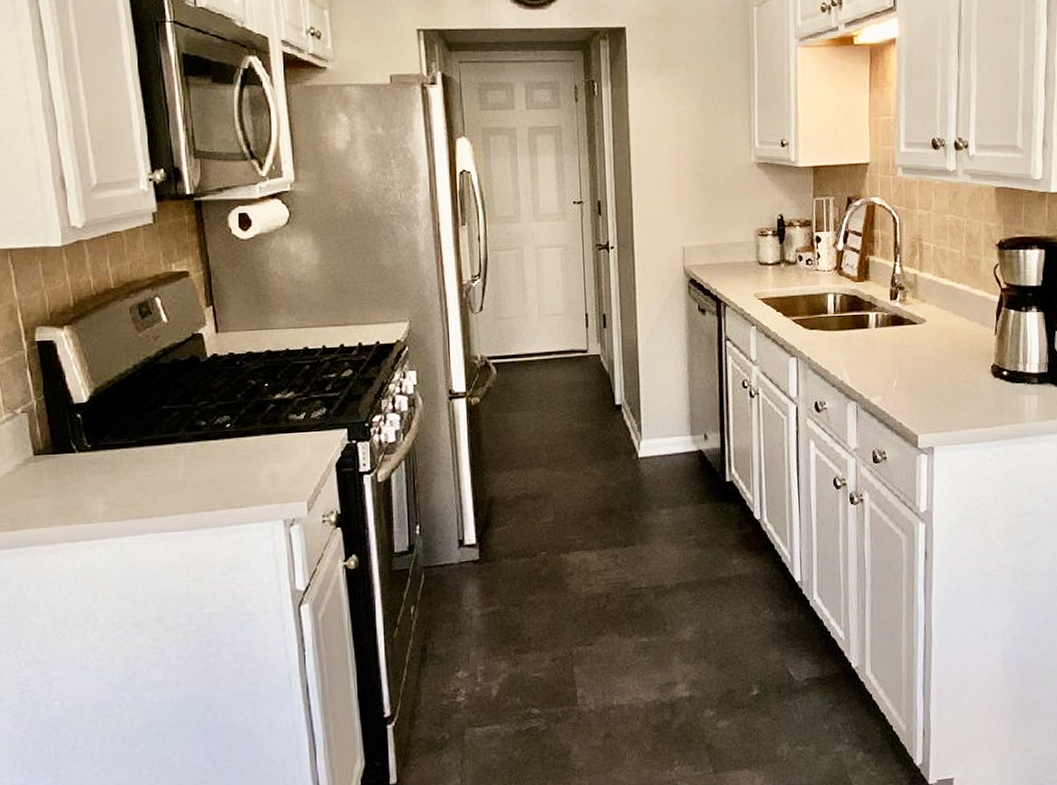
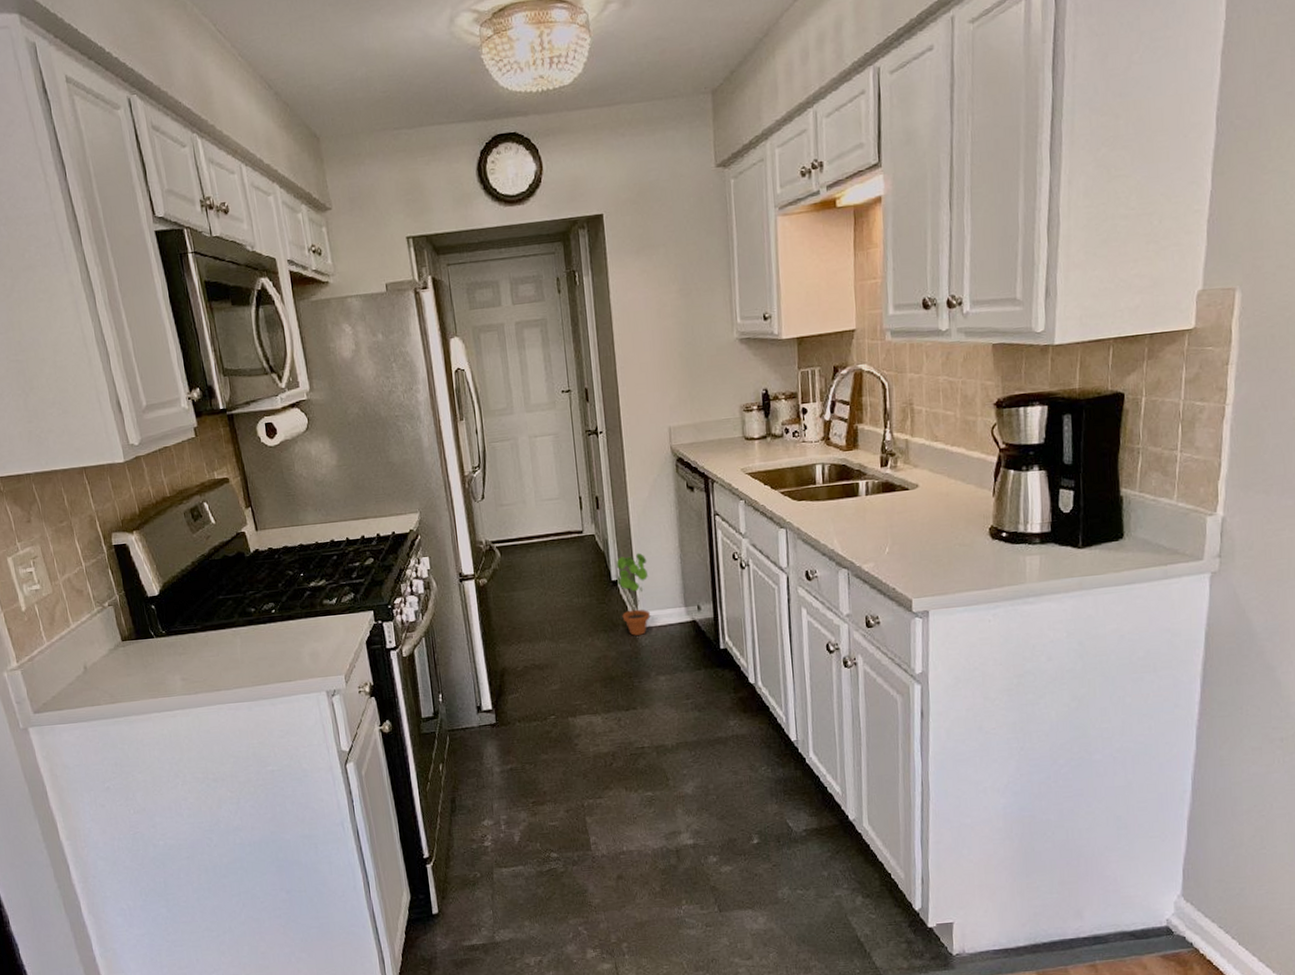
potted plant: none [621,376,655,465] -> present [616,553,651,636]

